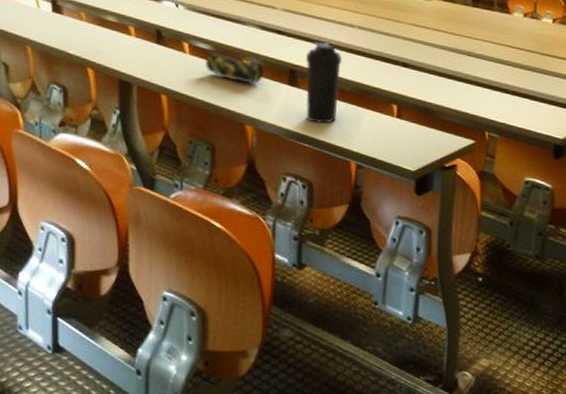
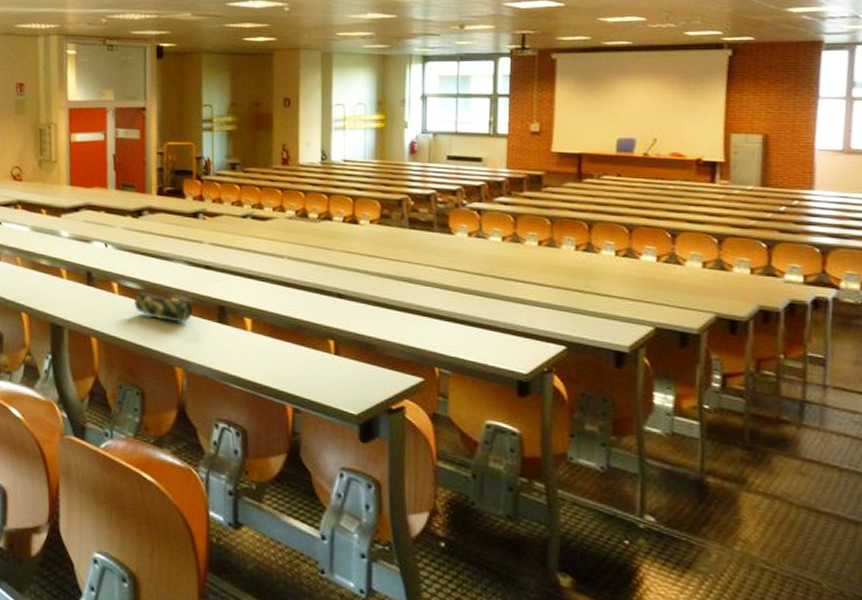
water bottle: present [305,42,342,124] -> none [234,275,272,363]

